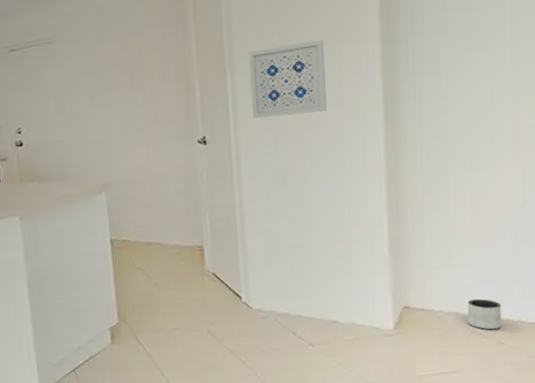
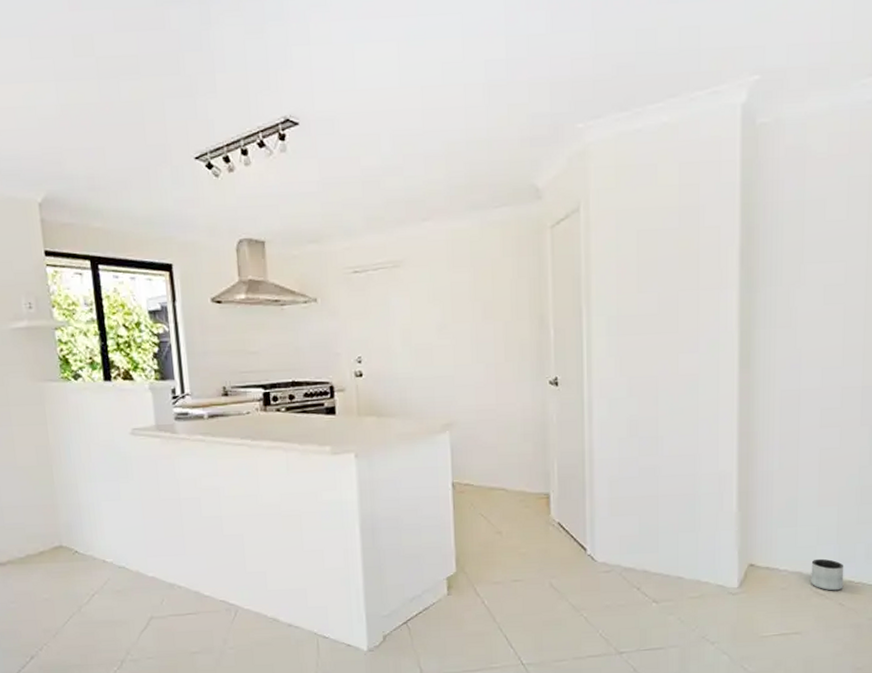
wall art: present [248,39,327,118] -> none [606,283,682,361]

